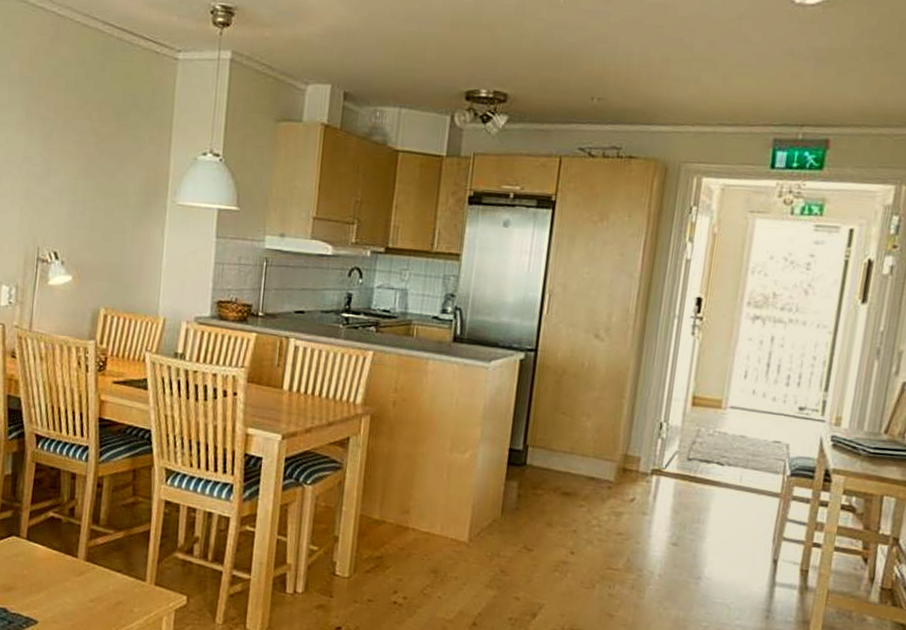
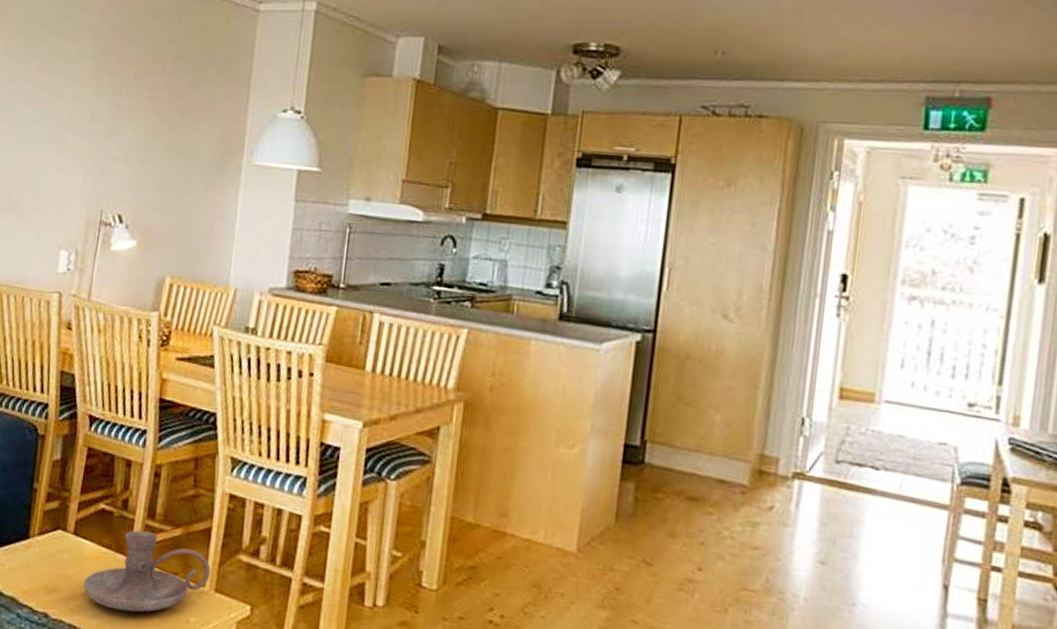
candle holder: none [37,534,151,605] -> present [83,530,211,612]

